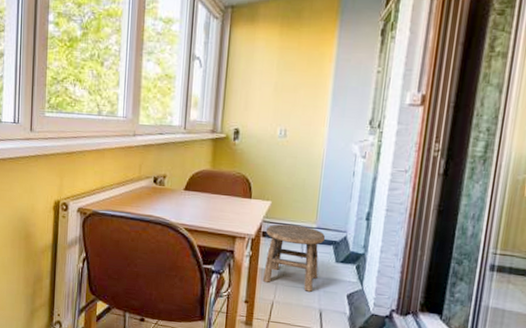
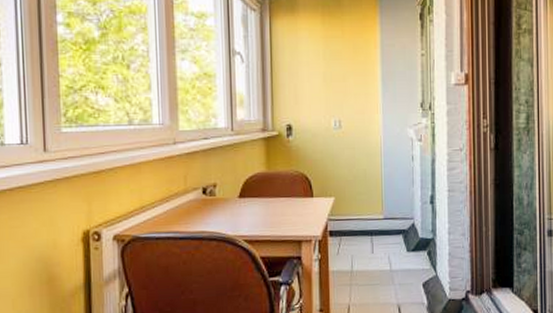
stool: present [263,224,326,292] -> none [333,218,394,287]

